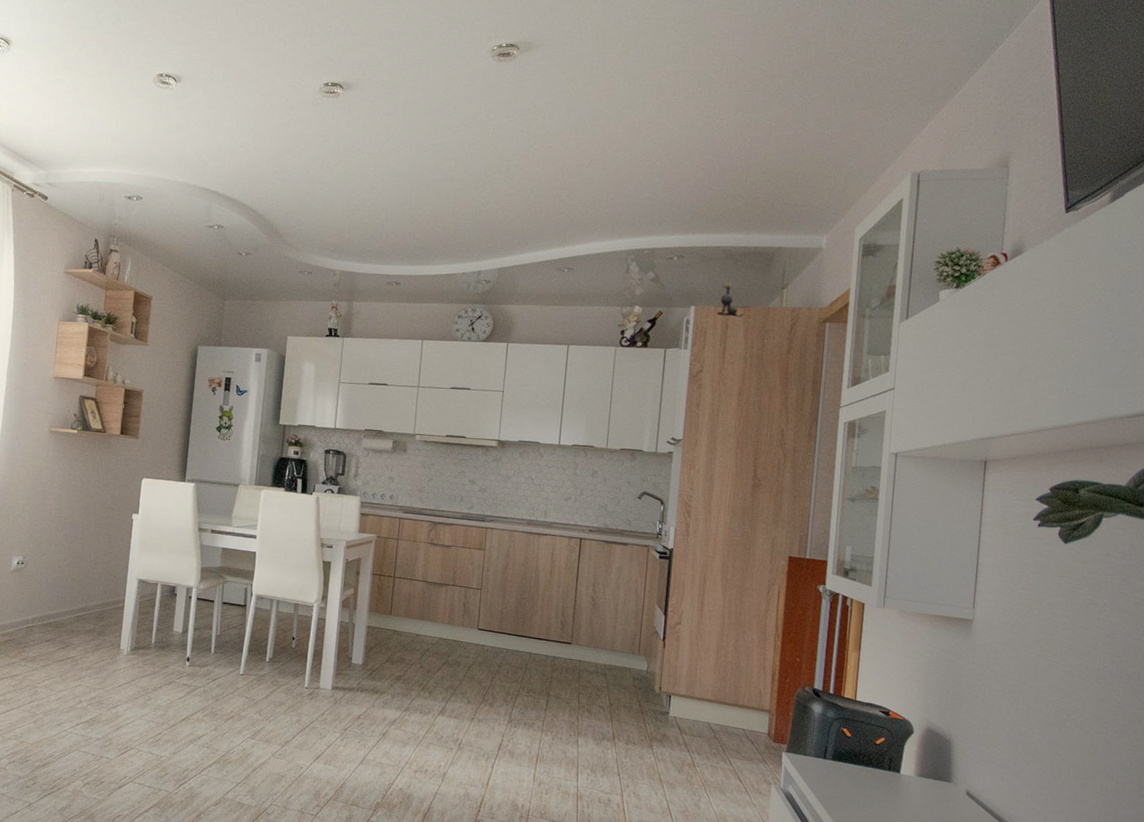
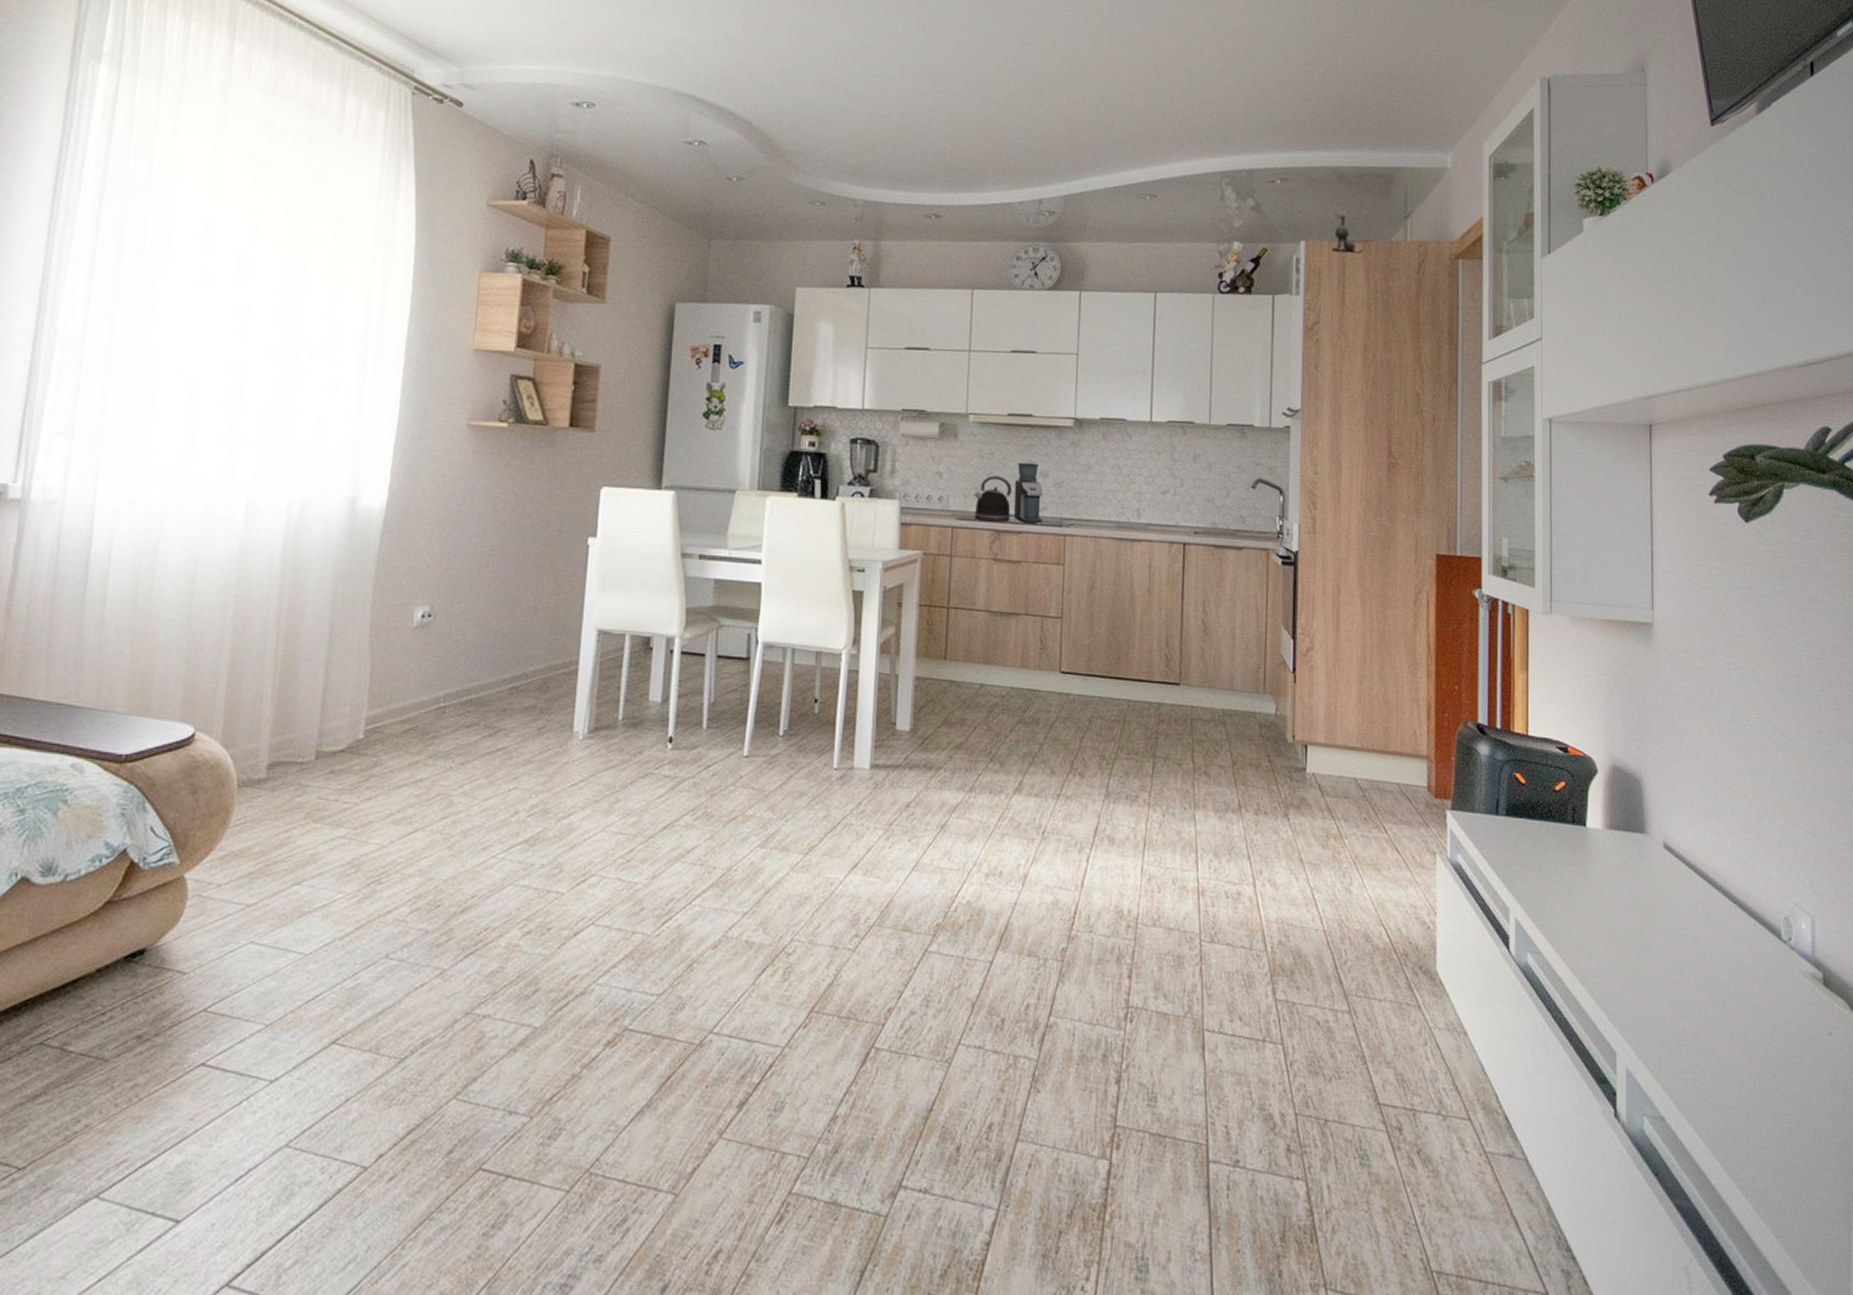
kettle: none [417,481,447,516] -> present [973,476,1013,522]
coffee grinder: none [448,472,471,518] -> present [1014,462,1043,523]

